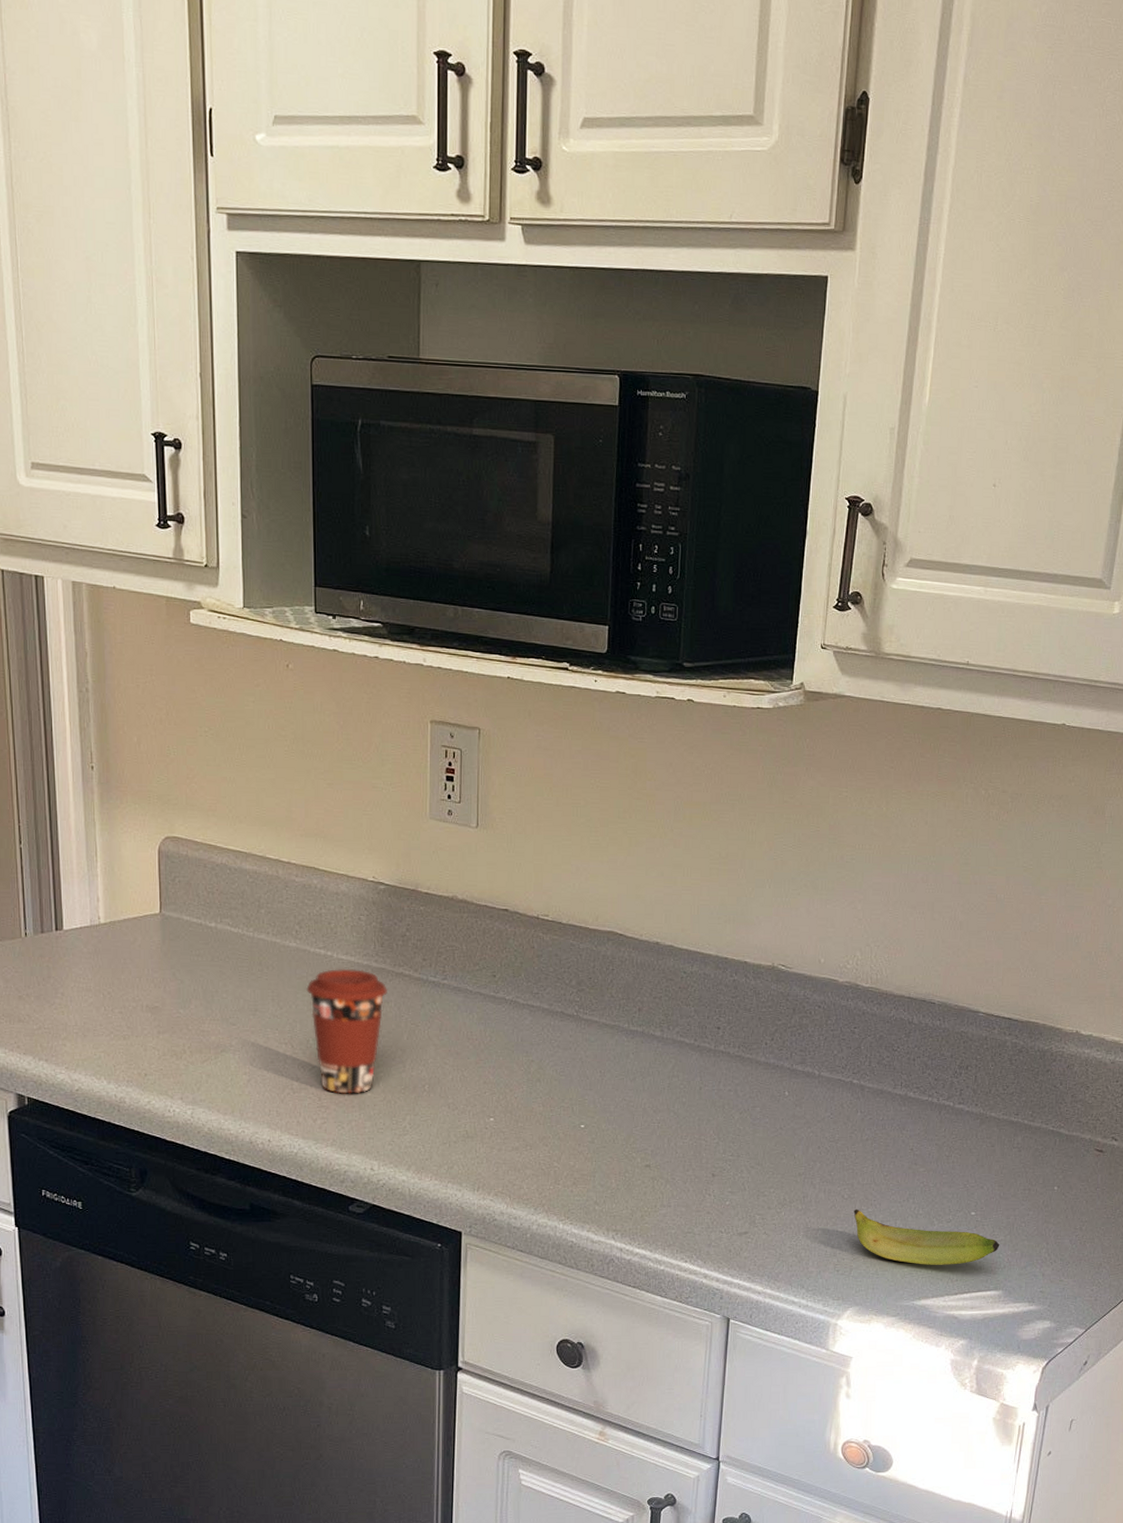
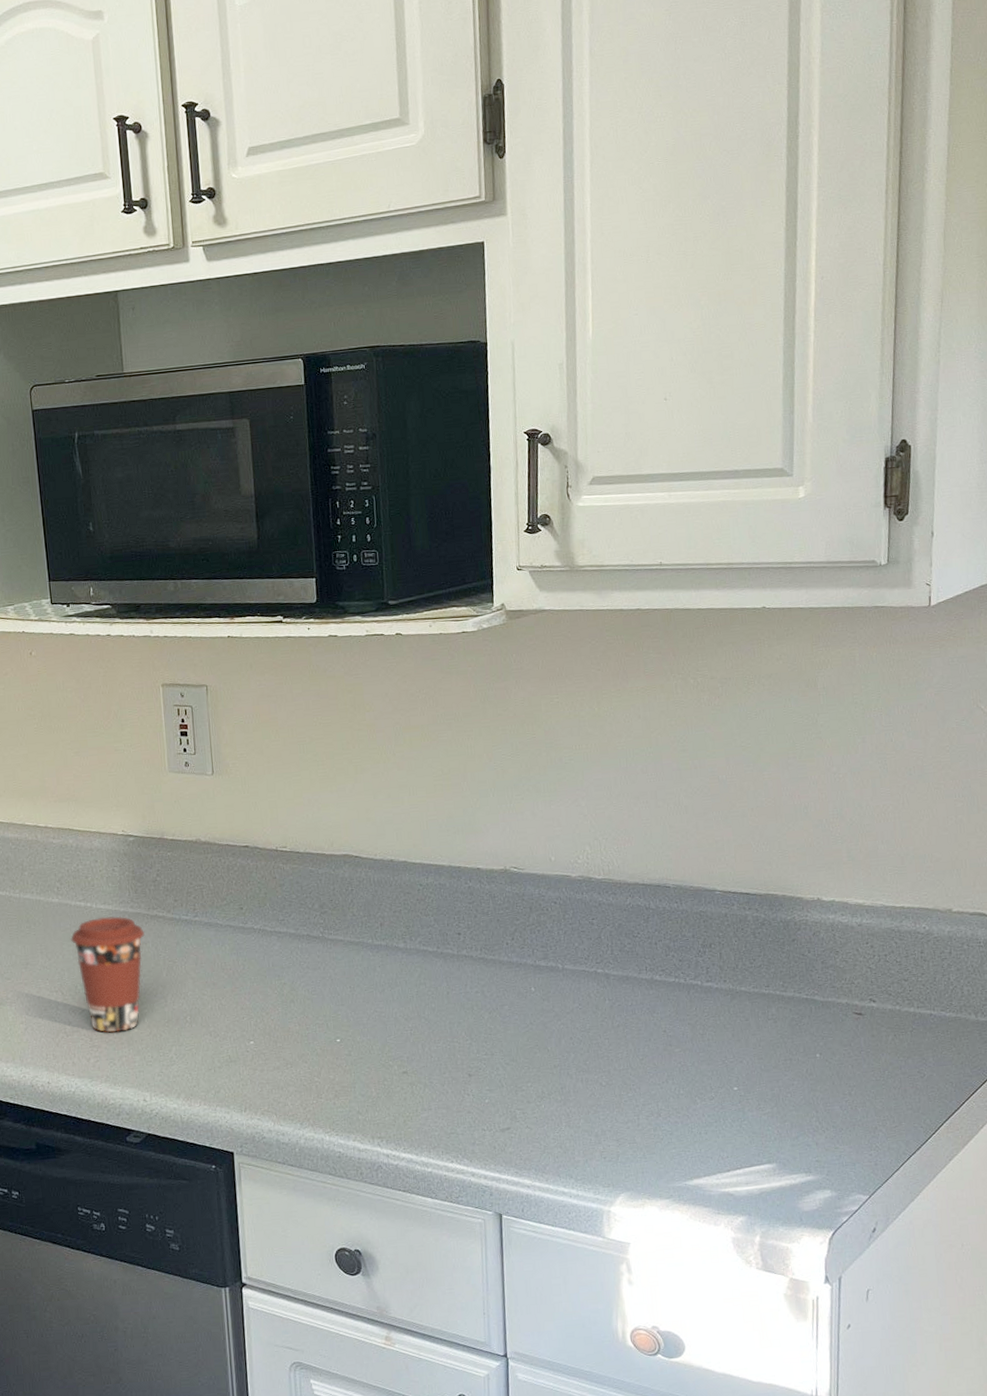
banana: present [853,1210,1000,1265] -> none [613,1095,767,1145]

